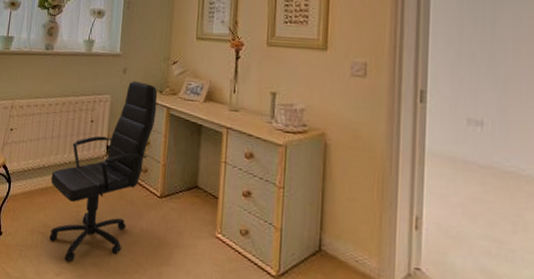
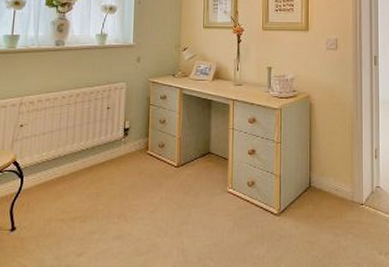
office chair: present [49,81,158,262] -> none [68,68,171,241]

